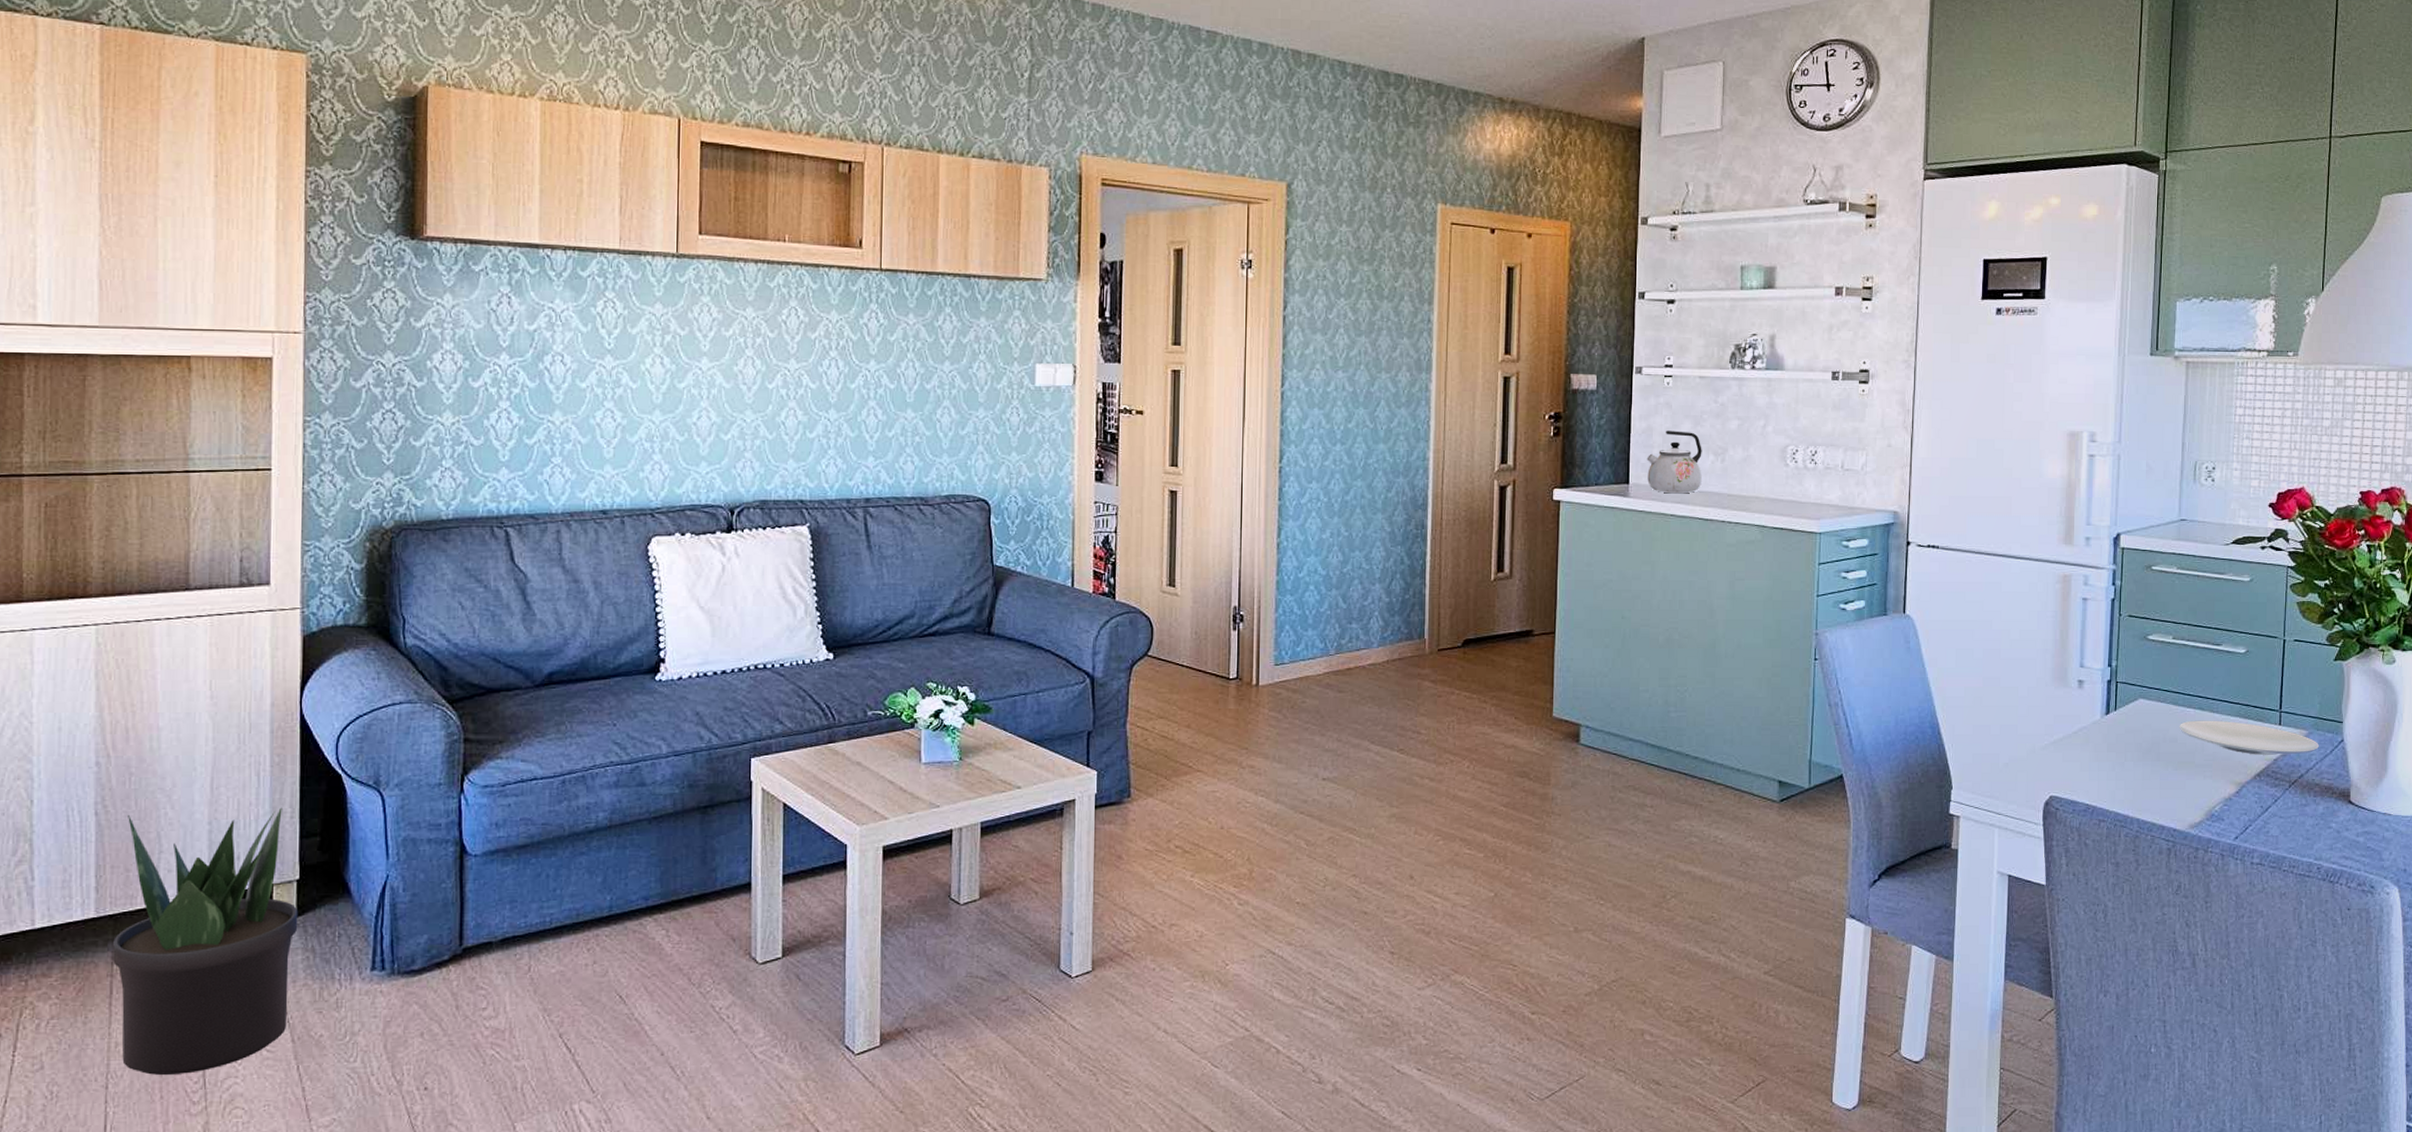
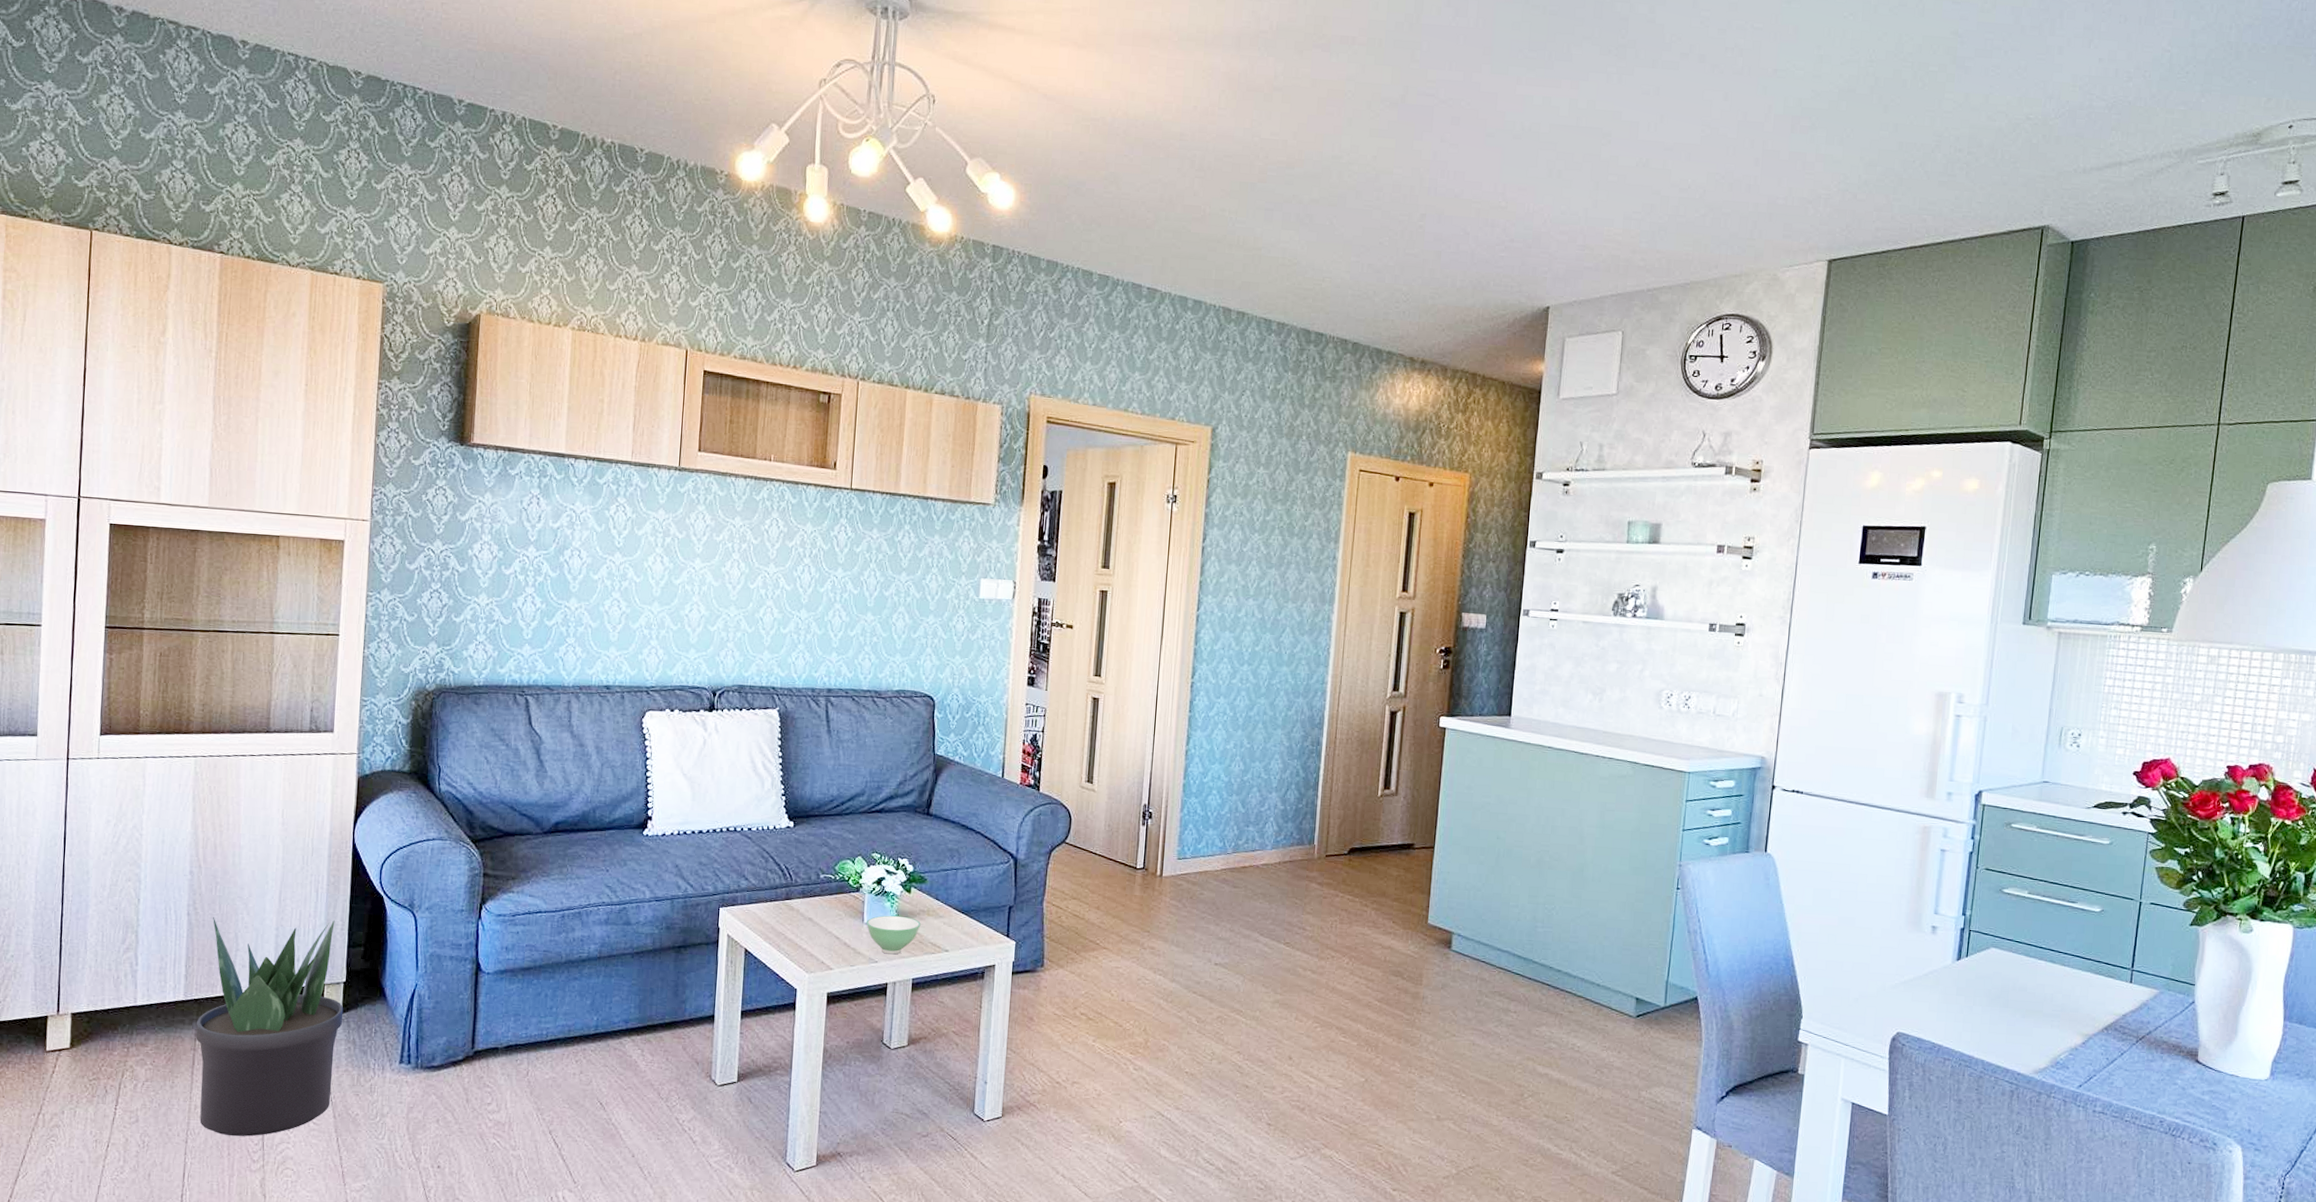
bowl: none [923,752,987,797] -> present [866,915,921,955]
kettle: present [1647,430,1703,494] -> none [1528,669,1582,729]
plate: present [2179,720,2319,755] -> none [2029,972,2169,1012]

